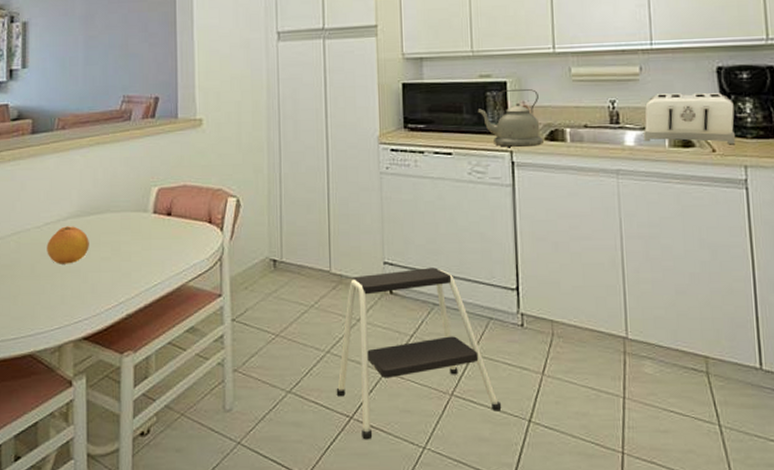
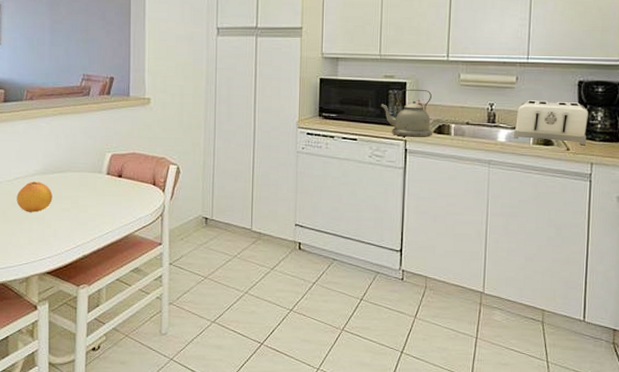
step stool: present [336,267,502,440] -> none [251,230,381,361]

